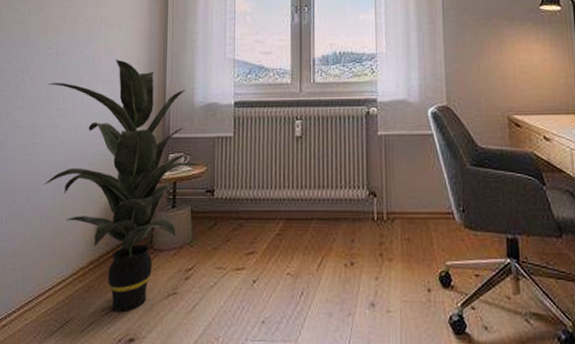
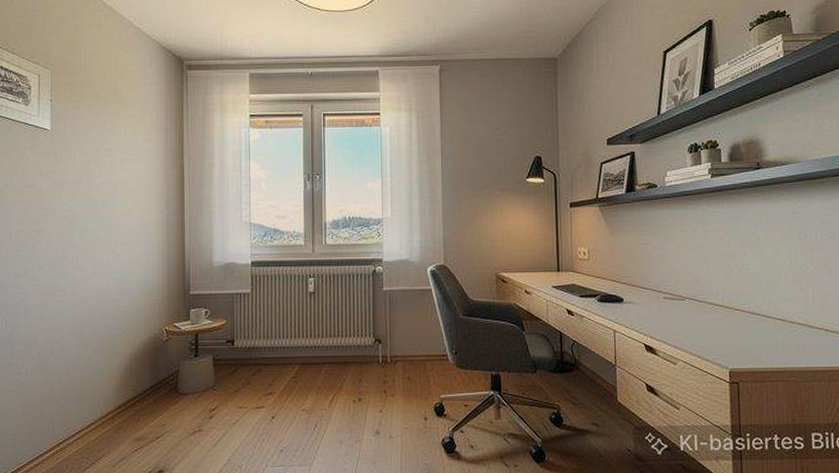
indoor plant: present [43,59,201,313] -> none [65,222,221,449]

